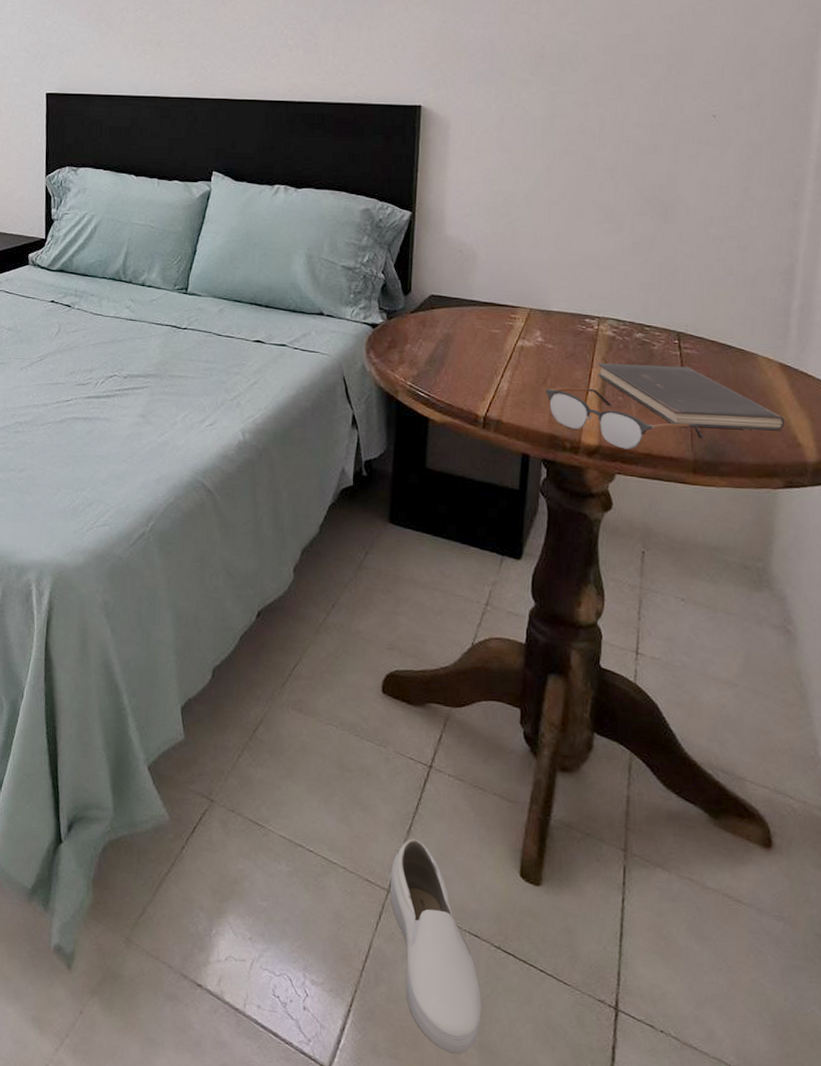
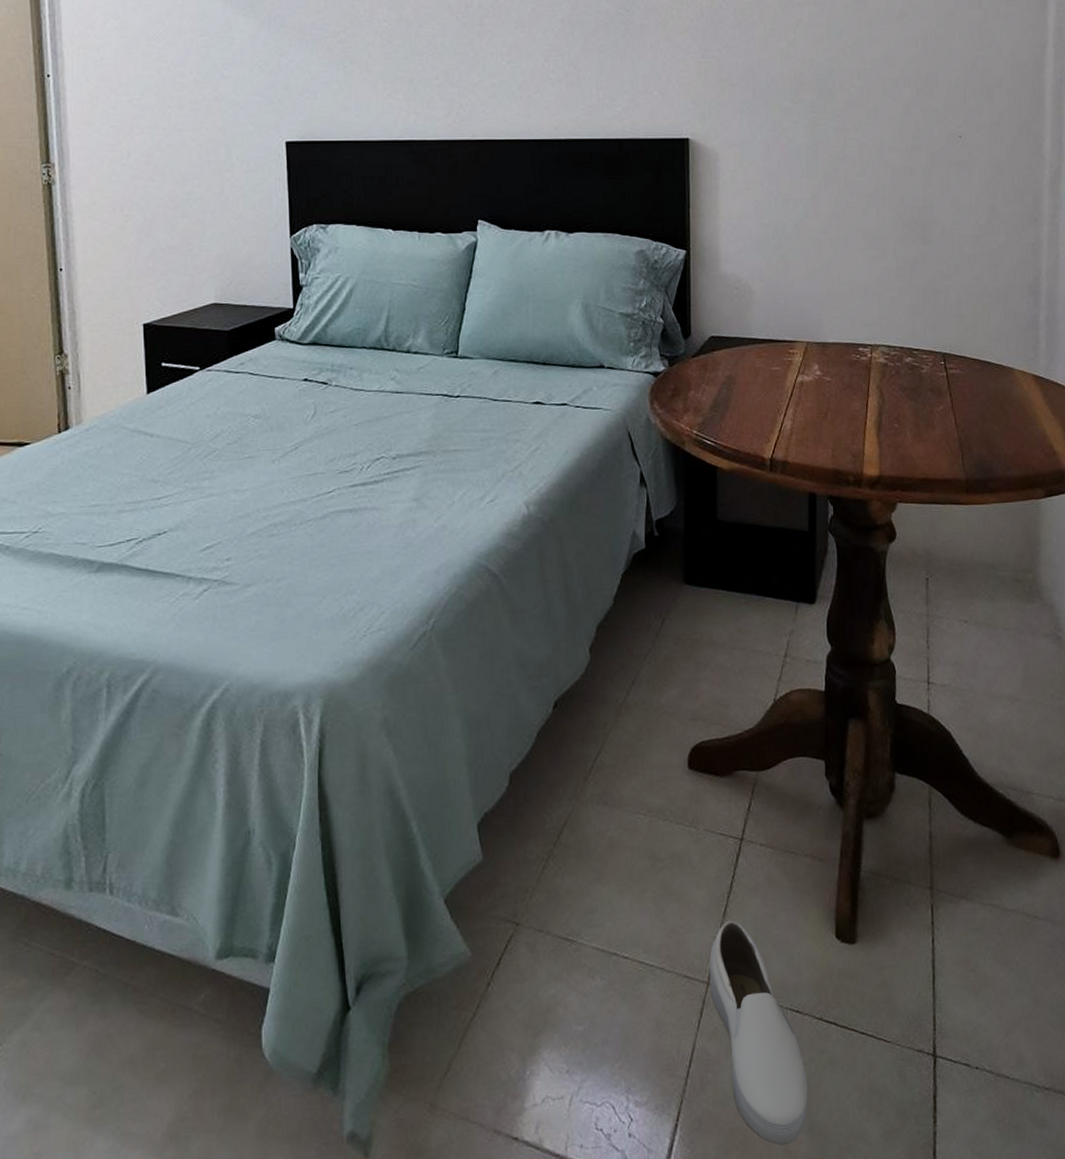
eyeglasses: present [545,387,704,450] -> none [826,418,973,477]
hardcover book: present [597,363,785,431] -> none [873,387,1042,446]

